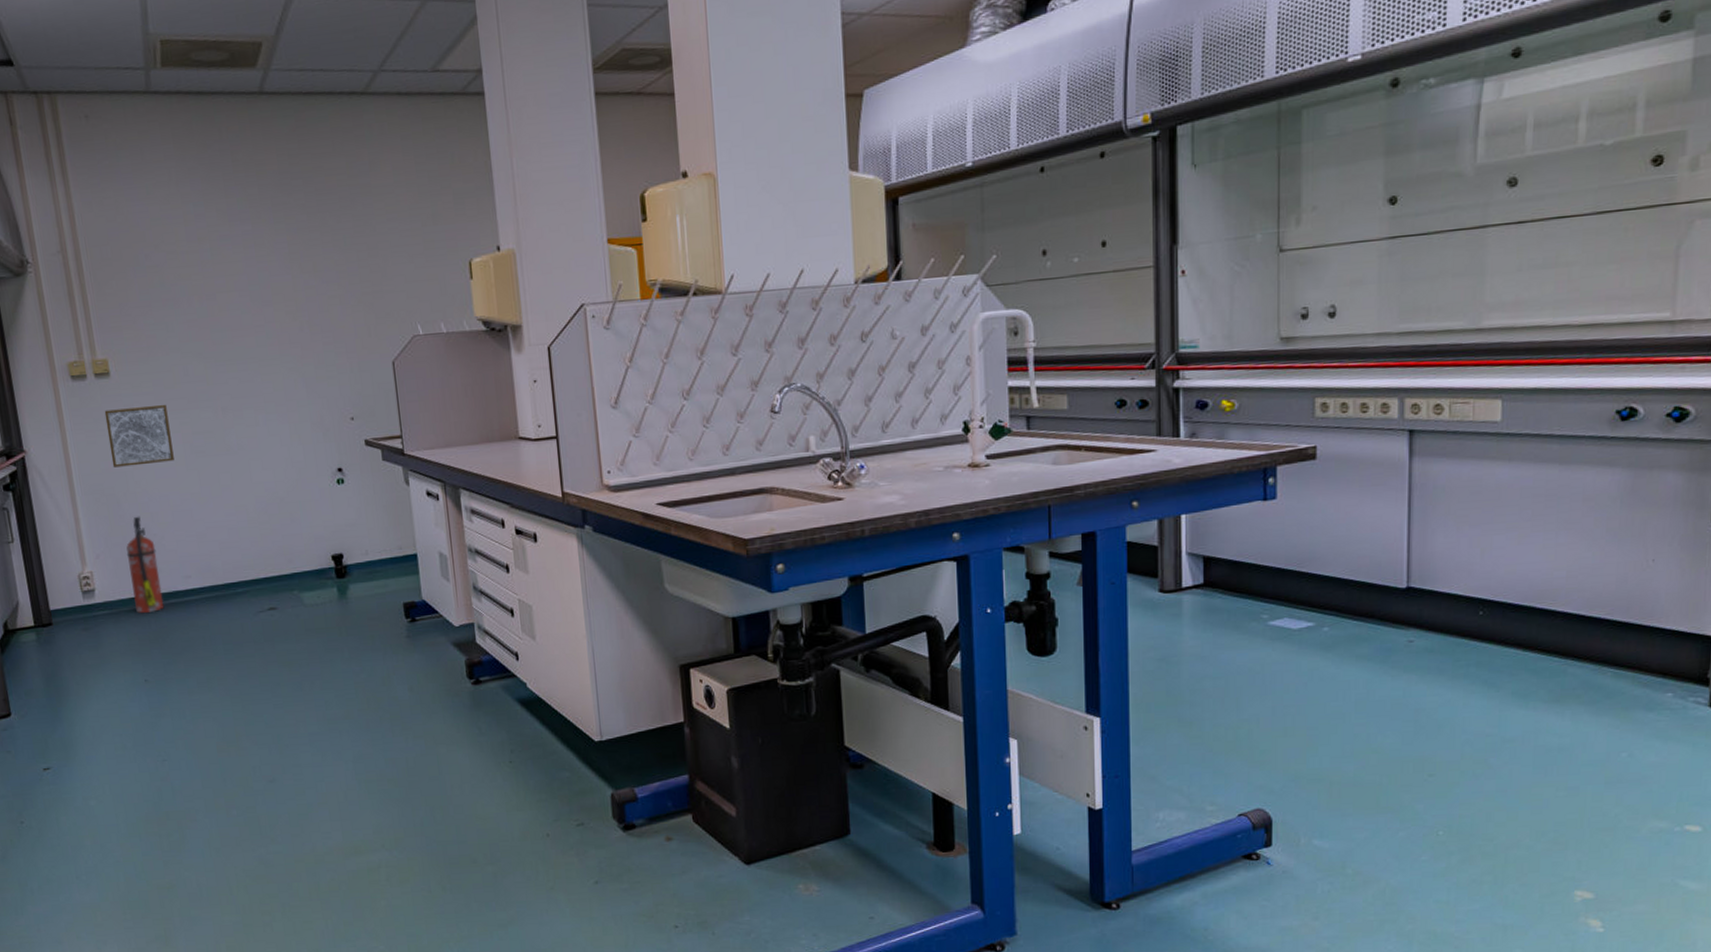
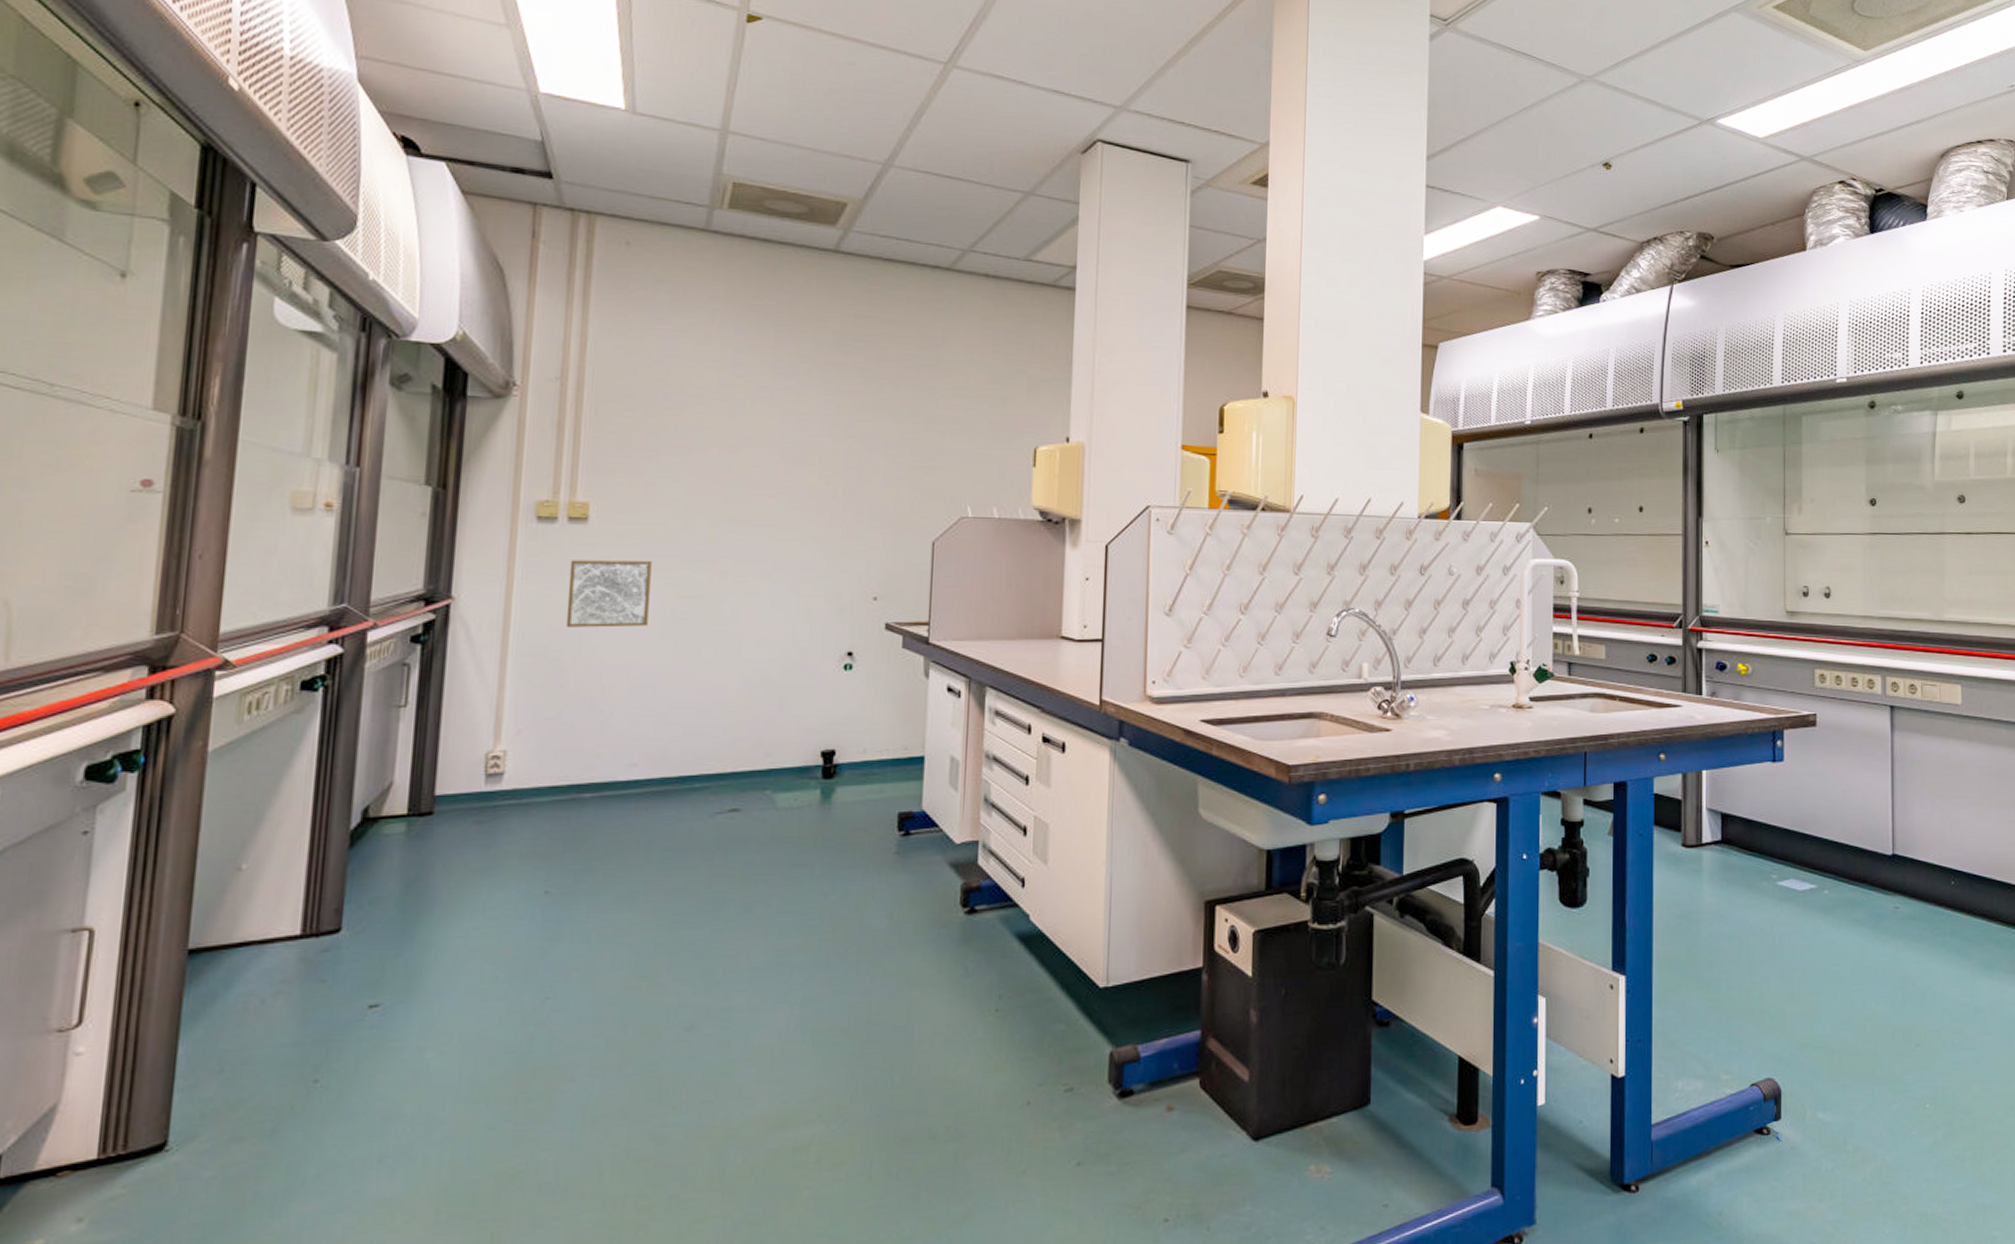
fire extinguisher: present [126,516,164,614] -> none [554,687,599,807]

